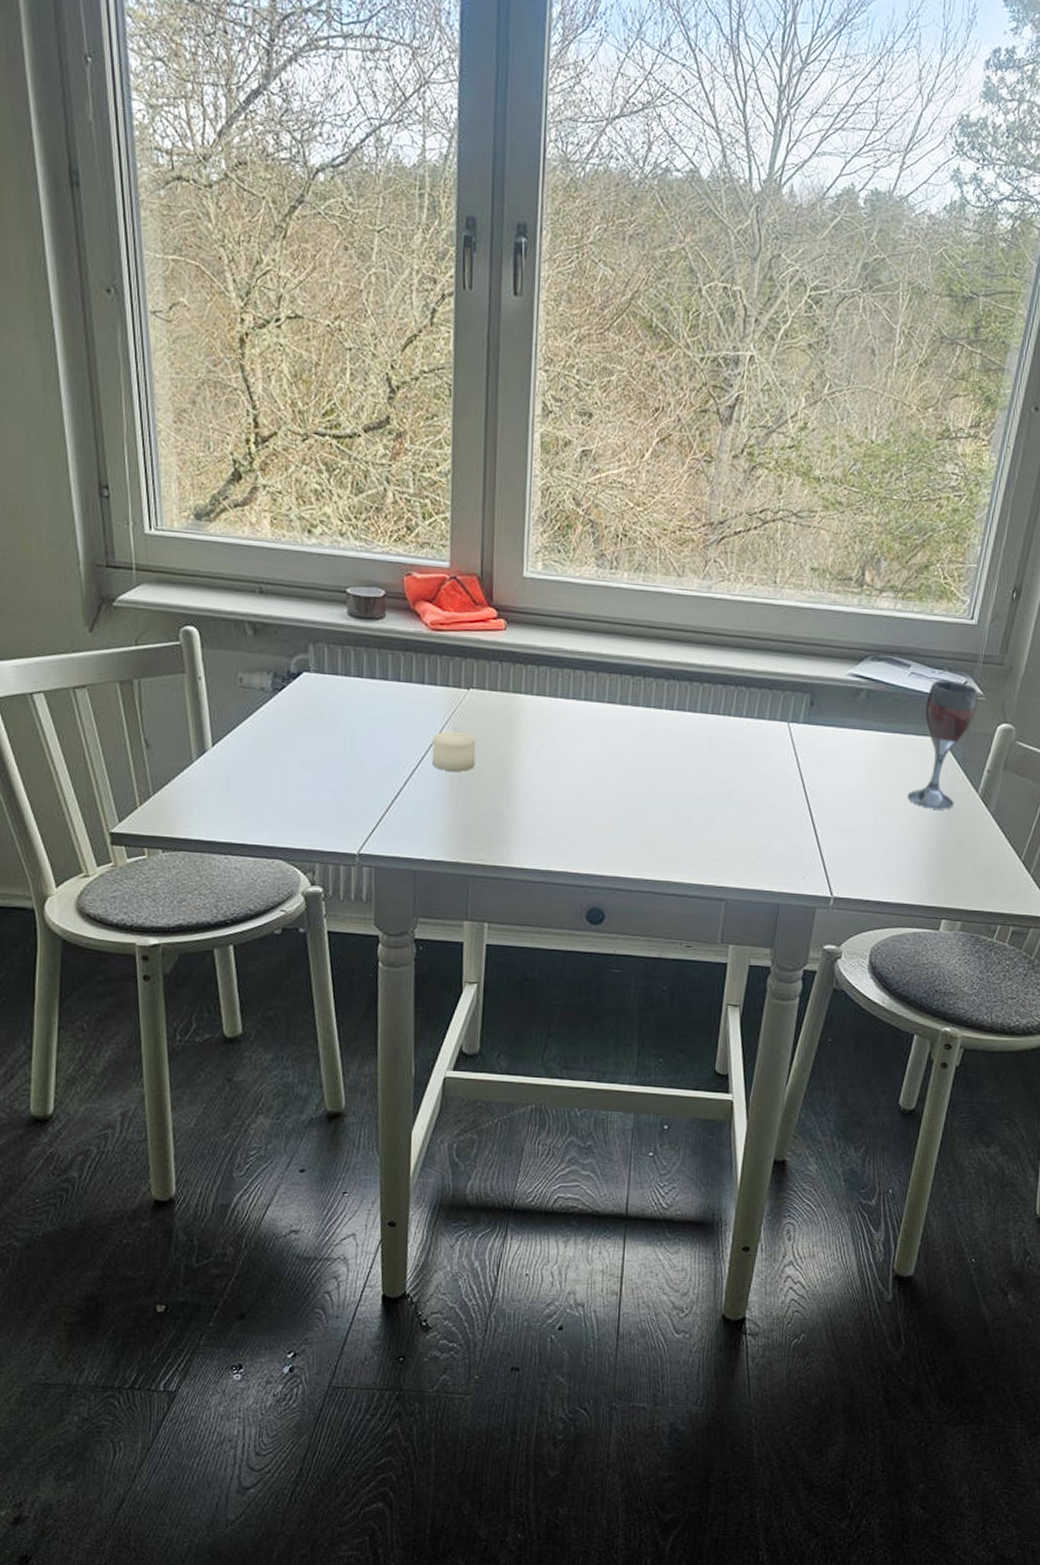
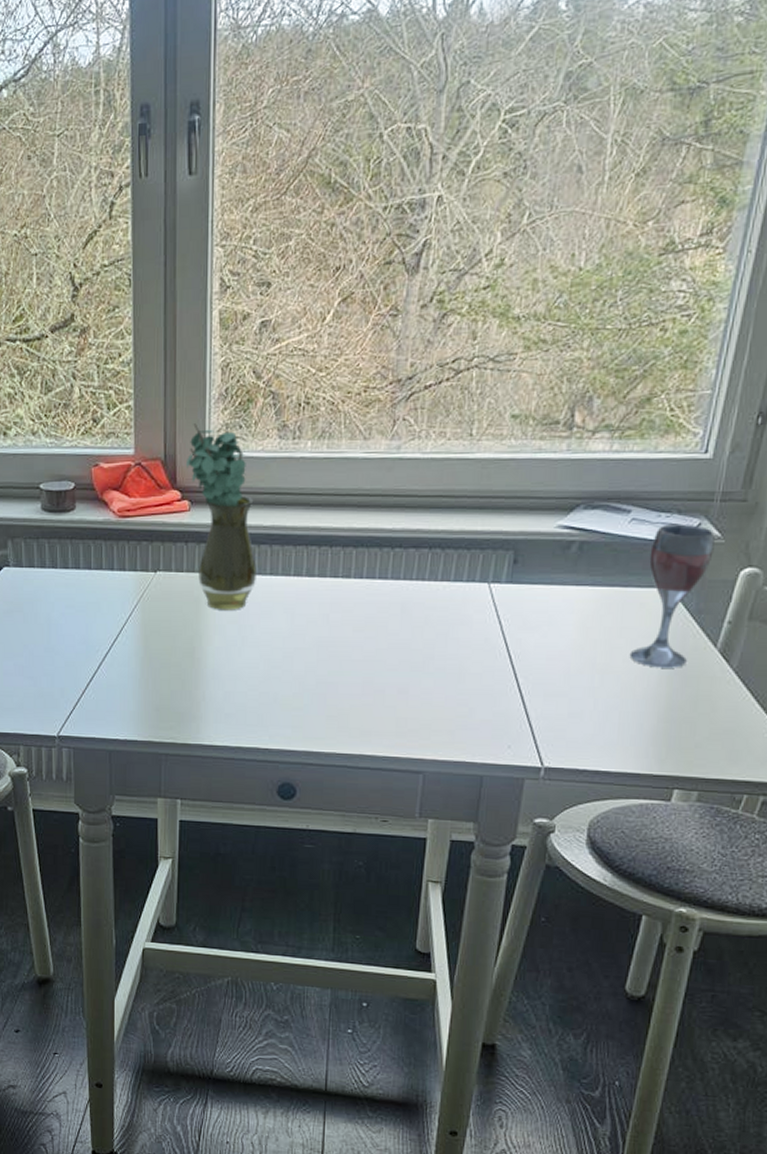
candle: present [431,731,477,772] -> none [123,614,165,654]
vase: none [502,543,572,733] -> present [185,424,258,610]

